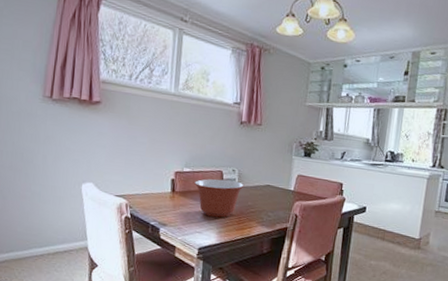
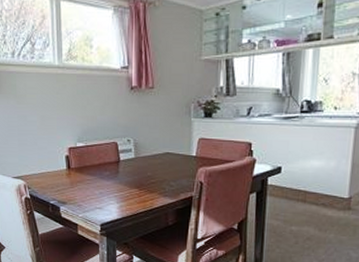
mixing bowl: present [194,179,244,218] -> none [89,151,142,191]

